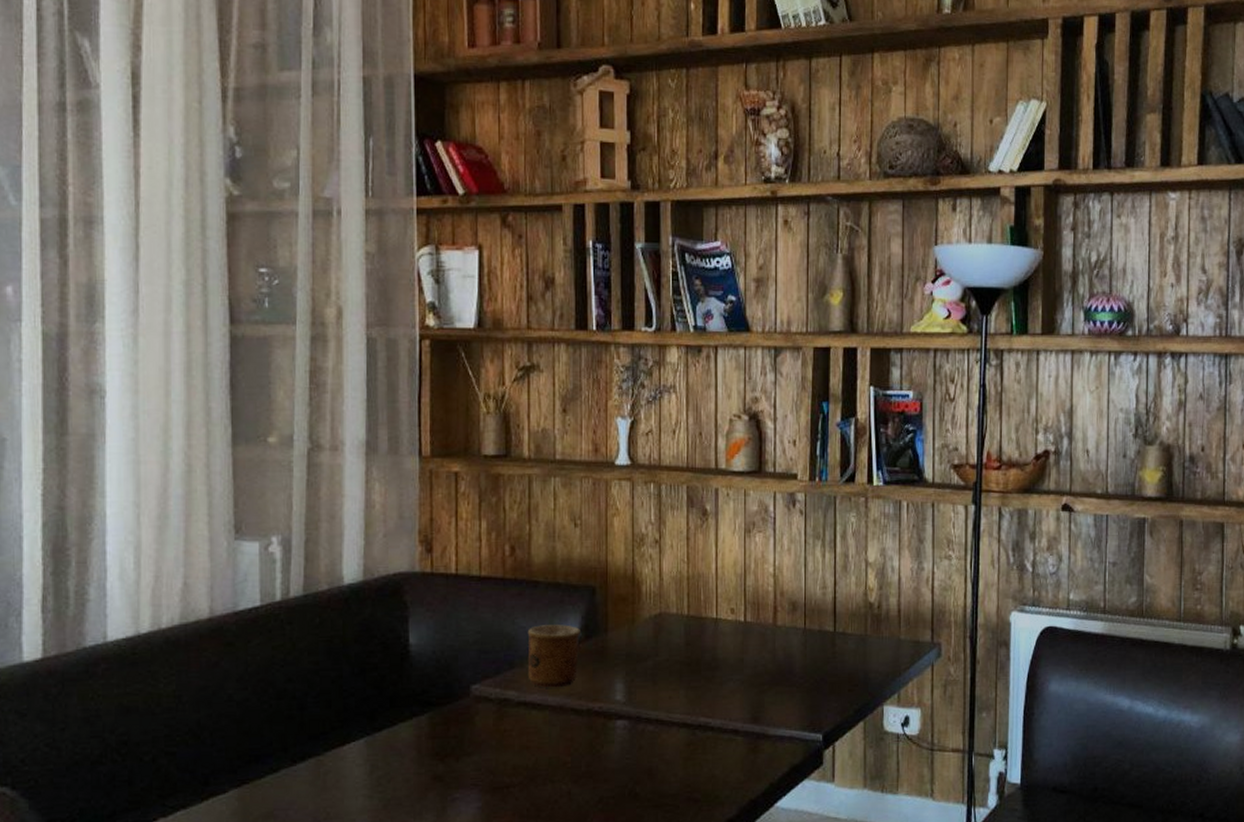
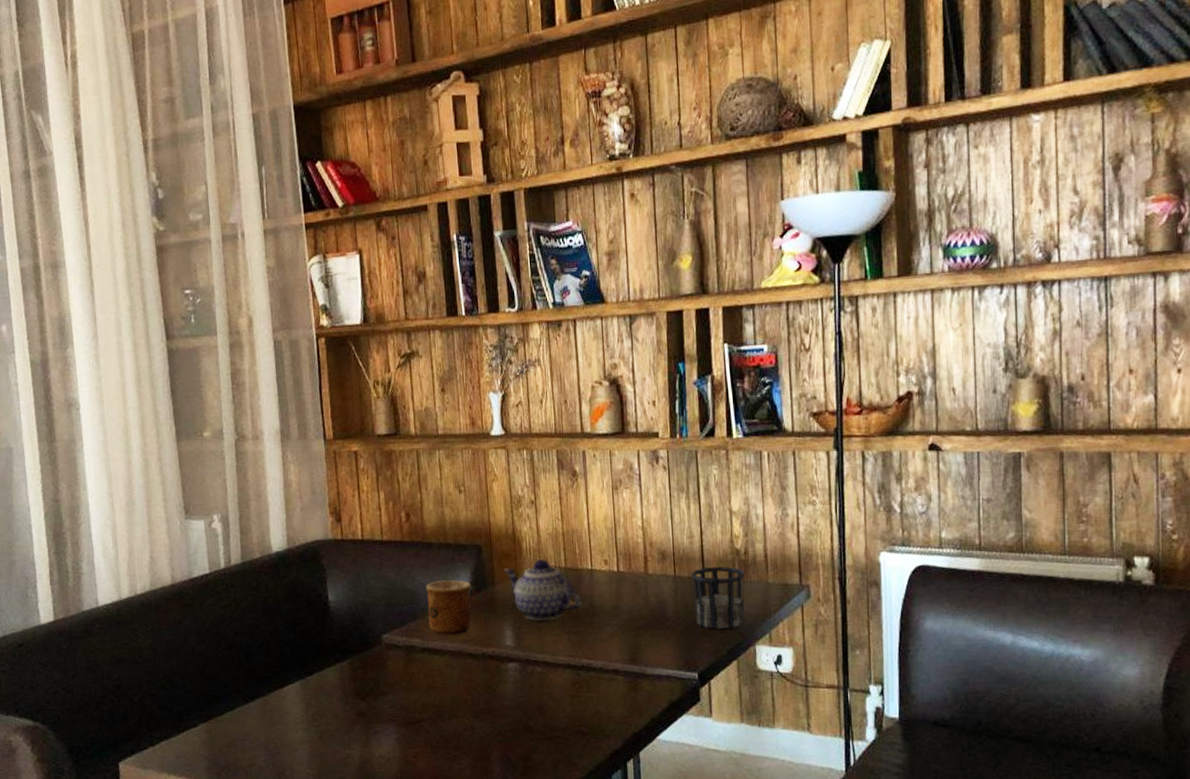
teapot: none [619,605,705,674] -> present [503,559,583,621]
cup: none [822,620,877,688] -> present [692,566,745,630]

